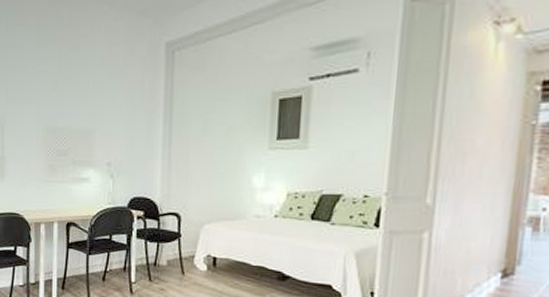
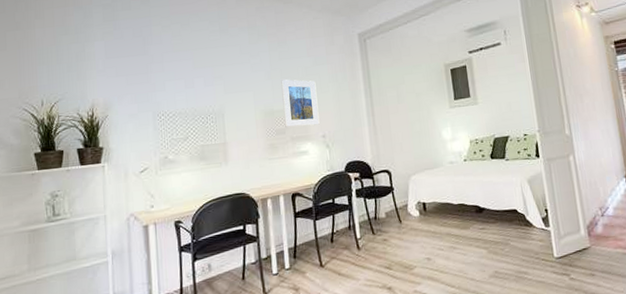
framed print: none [67,93,107,150] -> present [281,79,320,127]

